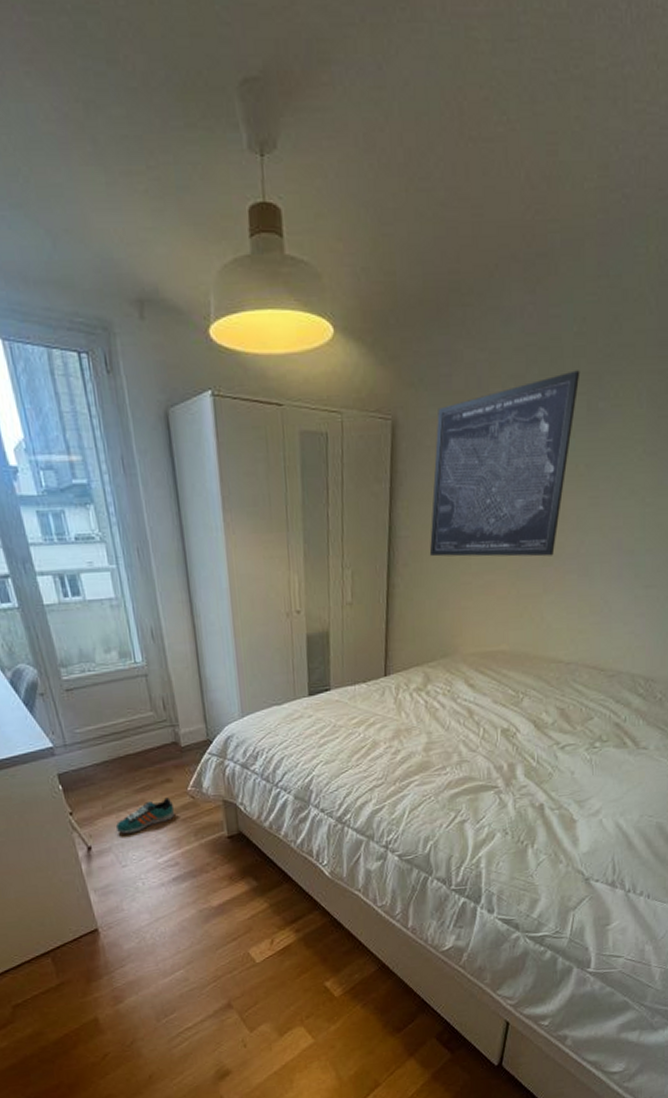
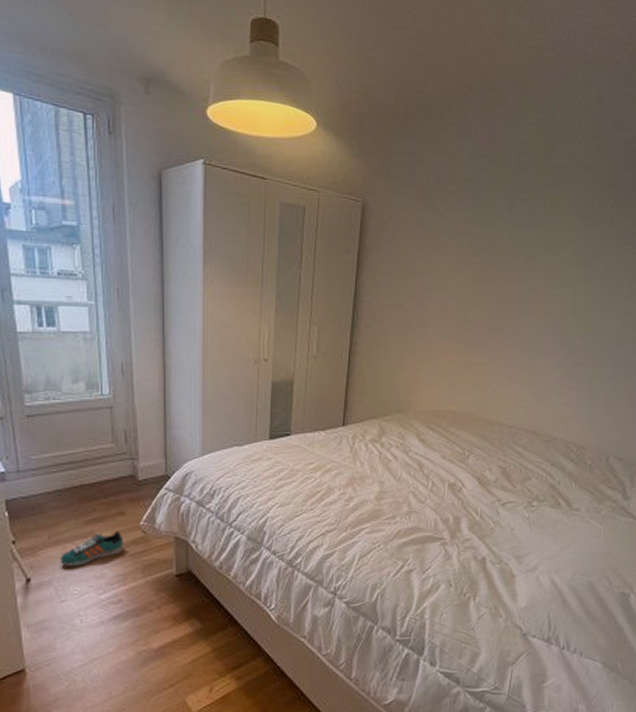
wall art: present [429,370,580,557] -> none [389,180,523,331]

